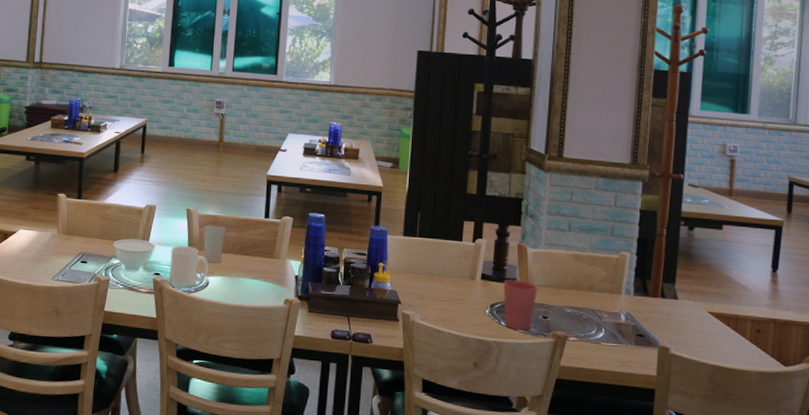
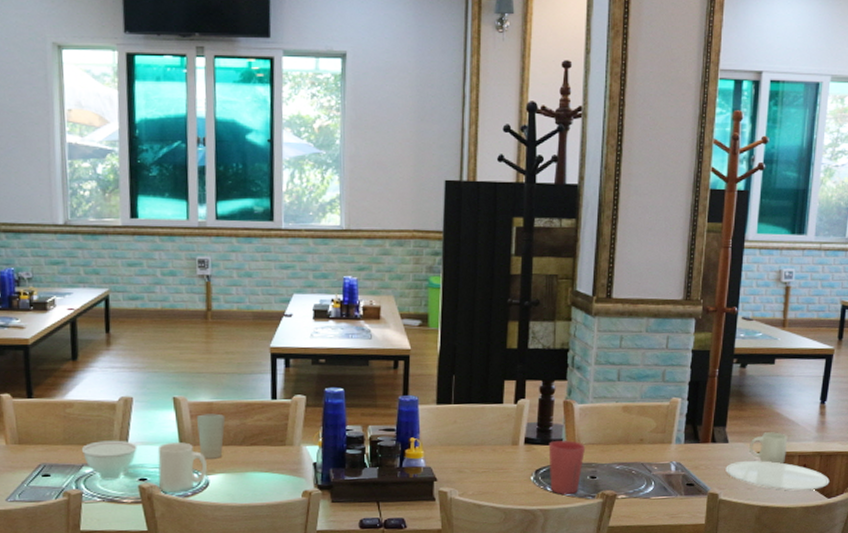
plate: none [676,318,786,356] -> present [725,460,830,491]
cup: none [700,294,739,327] -> present [749,432,788,465]

